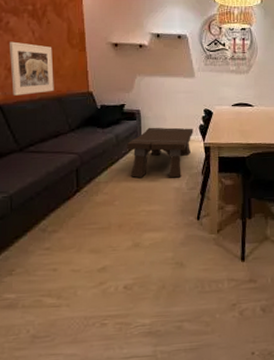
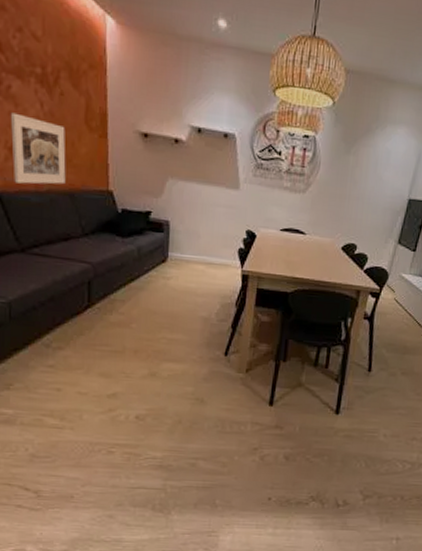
coffee table: present [127,127,193,178] -> none [150,243,231,307]

